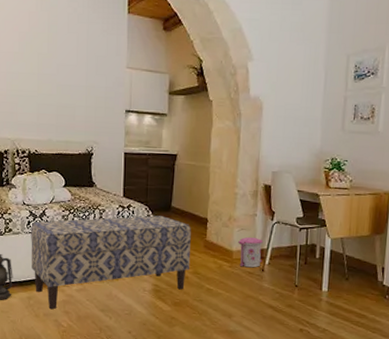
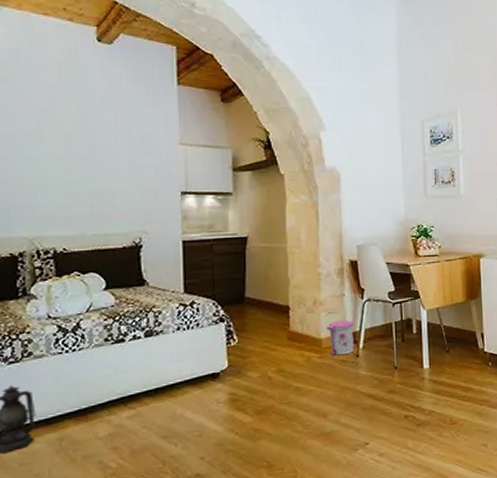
bench: present [31,215,191,309] -> none [60,309,273,448]

